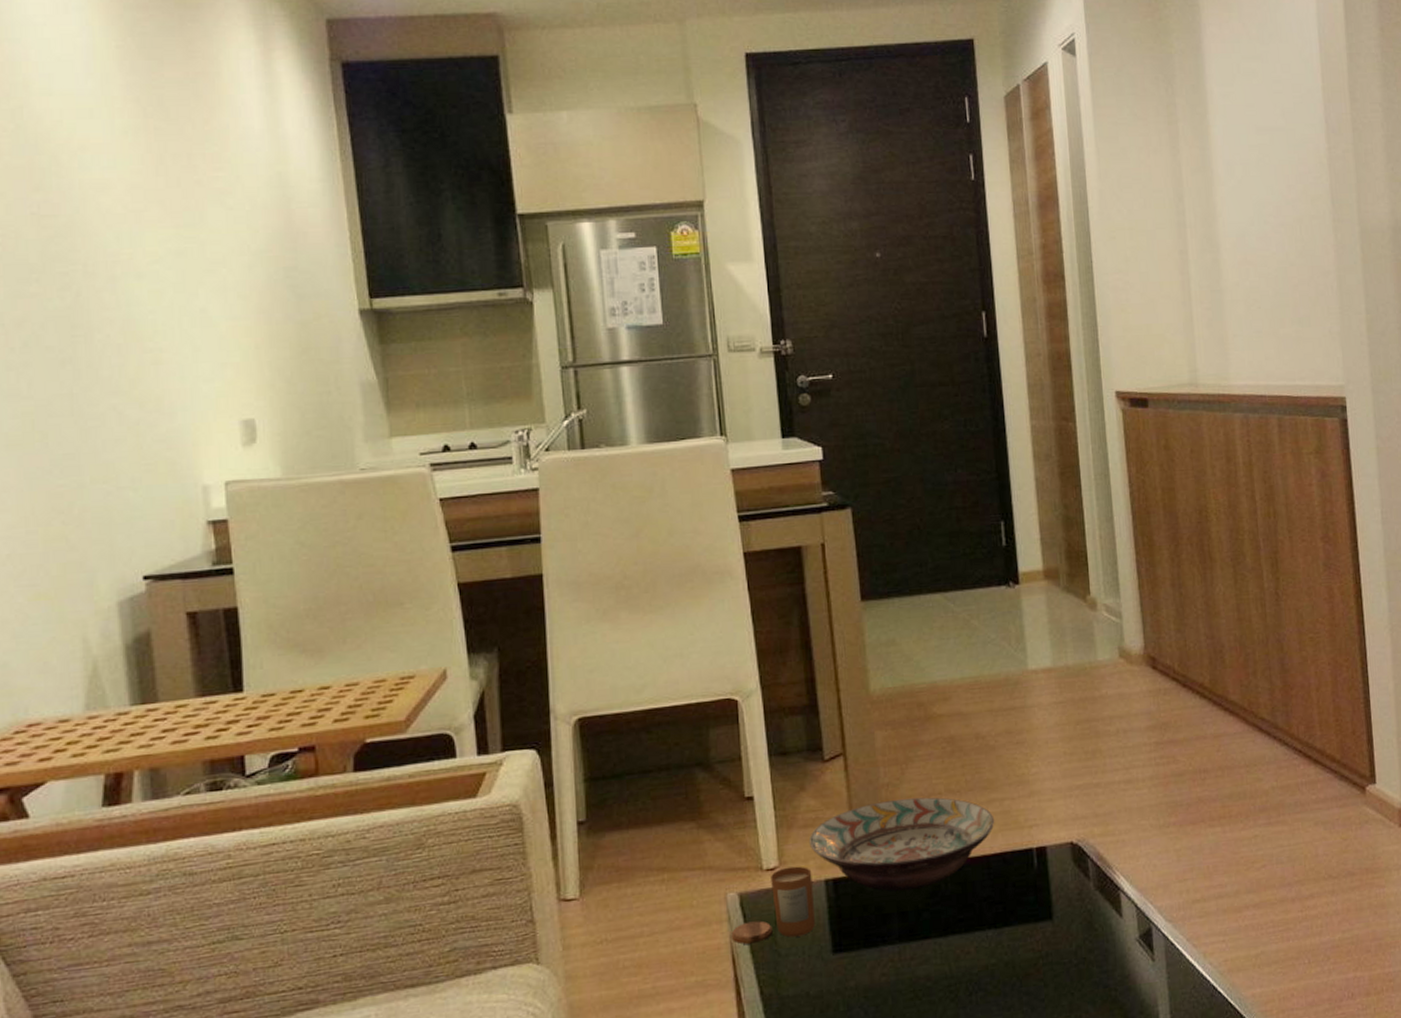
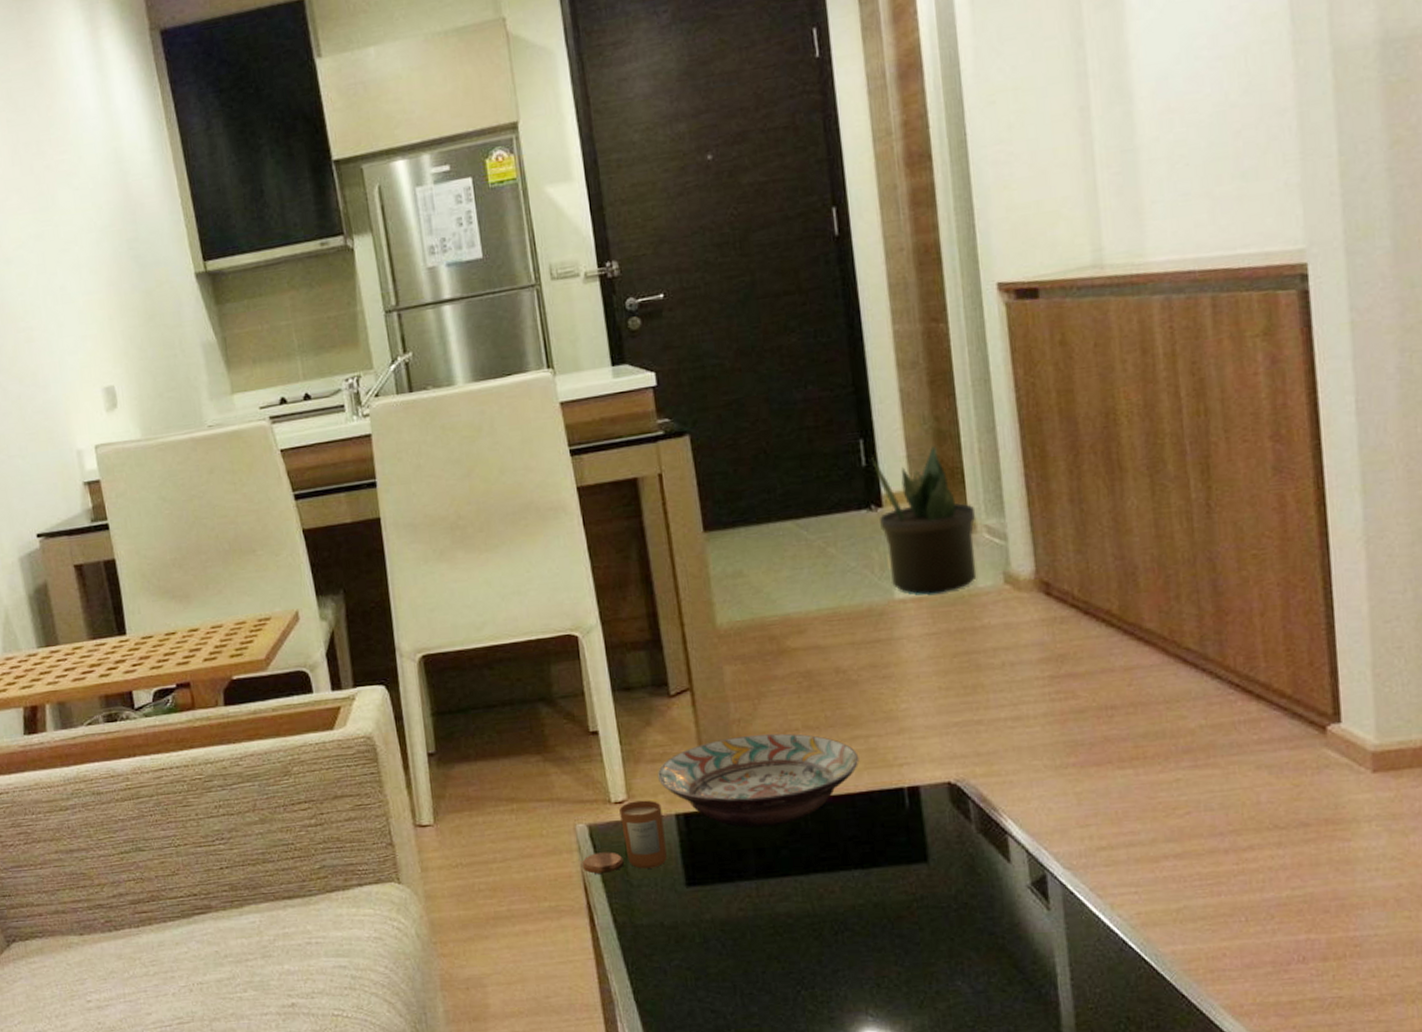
planter: none [1010,531,1097,665] -> present [871,446,977,594]

